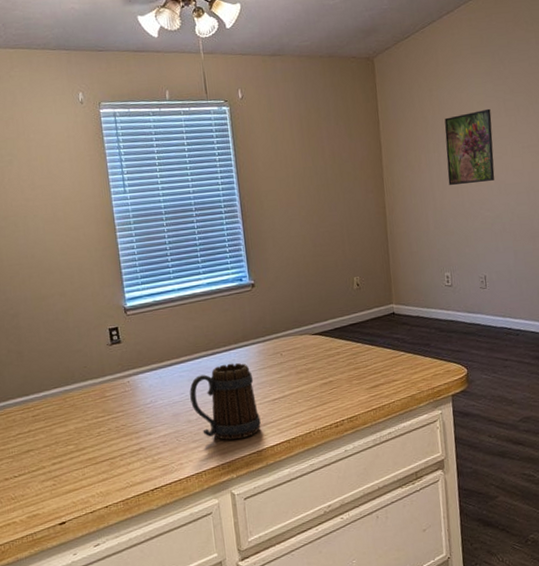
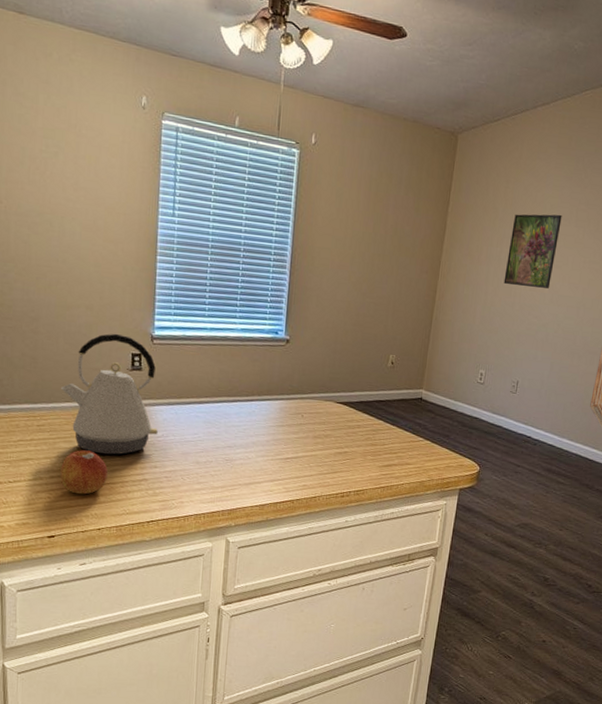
kettle: none [49,312,146,432] -> present [61,333,158,455]
apple: none [60,430,106,476] -> present [60,450,108,495]
mug: present [189,363,261,441] -> none [202,413,270,490]

